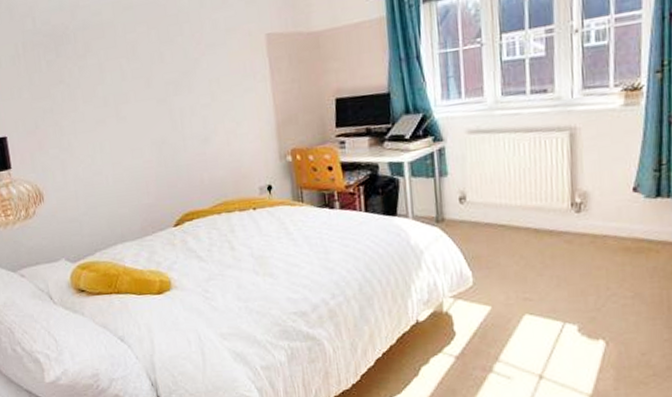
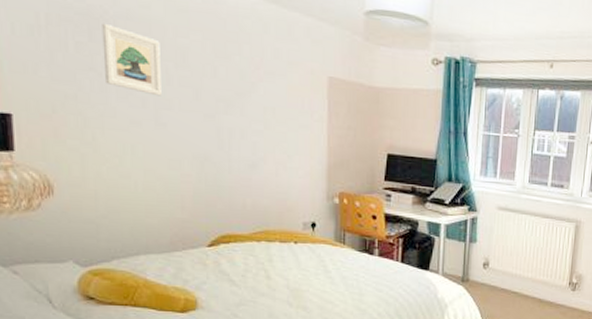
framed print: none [65,38,119,93] -> present [102,23,161,96]

